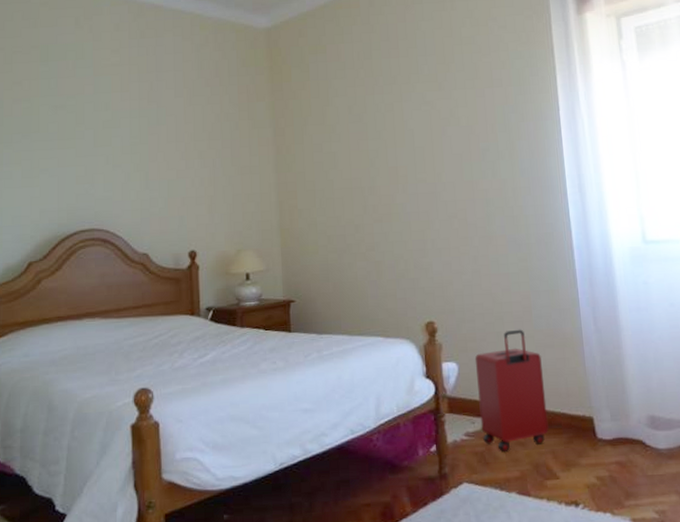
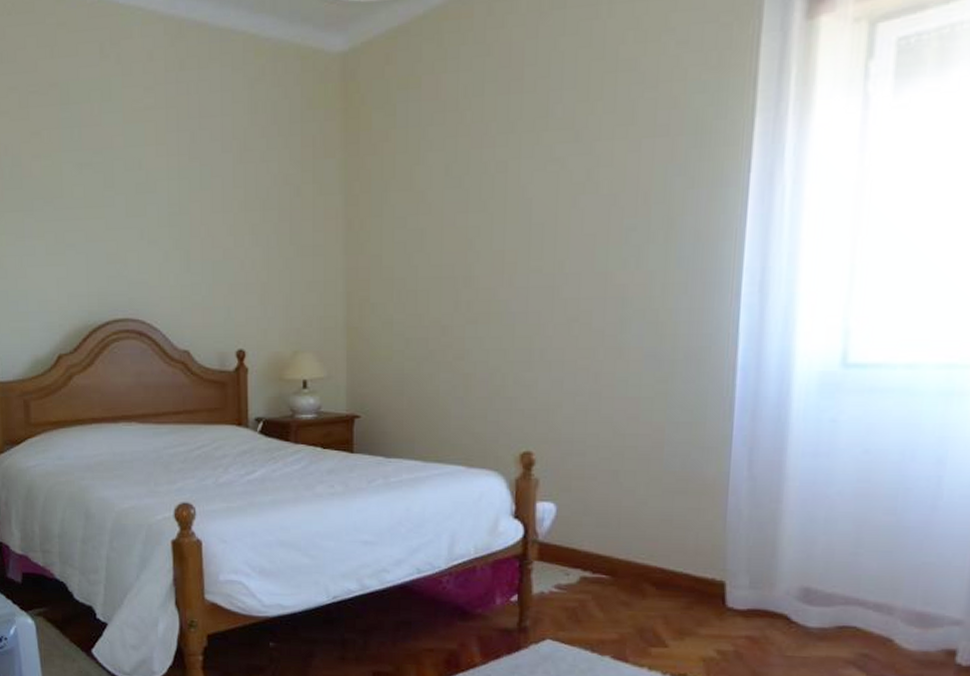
suitcase: present [474,329,549,451] -> none [576,468,668,610]

